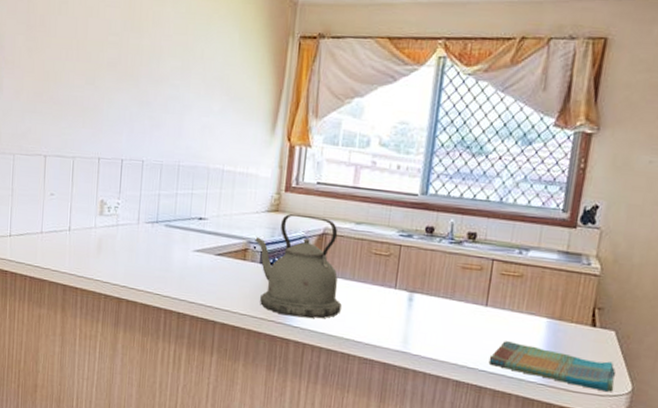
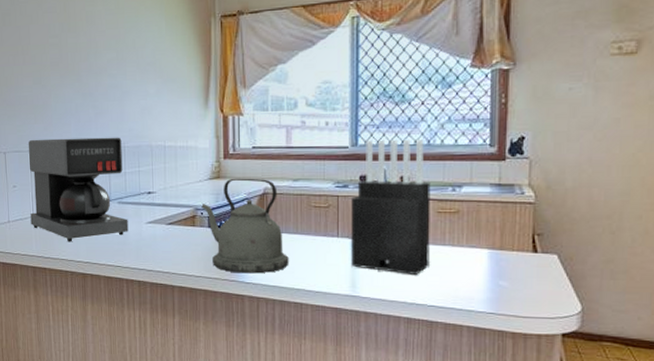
coffee maker: none [66,144,177,263] -> present [28,137,129,242]
knife block: none [405,189,498,337] -> present [351,139,431,275]
dish towel: present [488,341,616,393] -> none [436,275,564,315]

